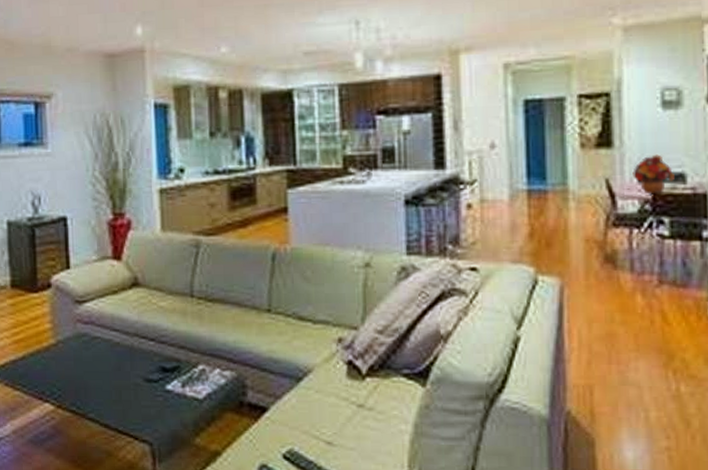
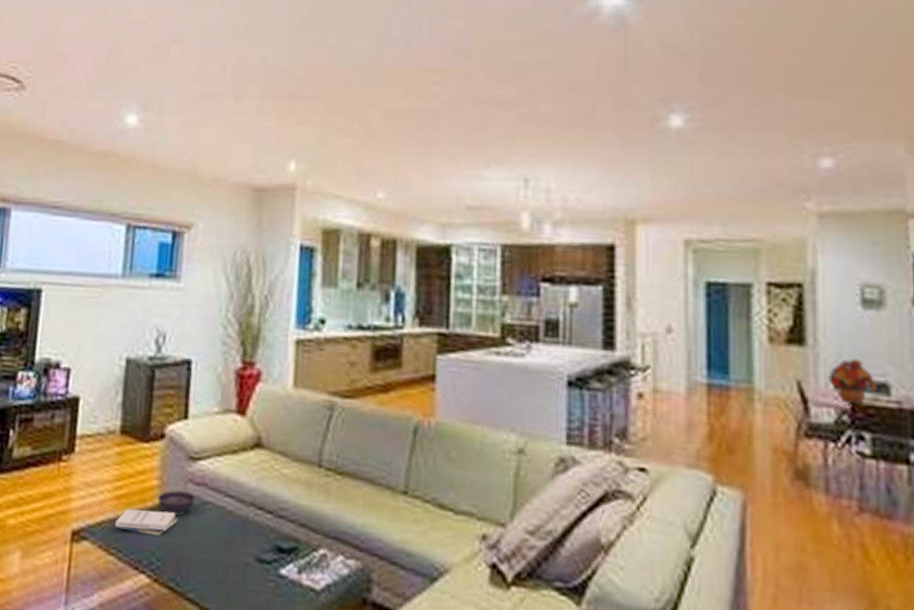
books: none [17,349,72,371] -> present [115,509,178,537]
bowl: none [52,330,85,352] -> present [157,490,196,516]

